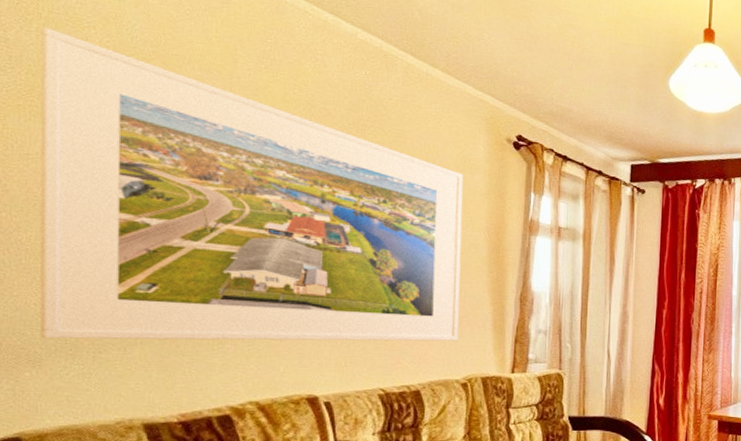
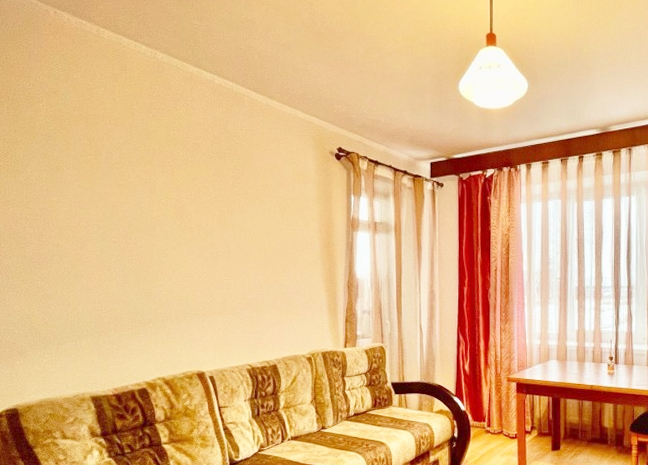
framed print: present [39,26,463,342] -> none [10,105,302,336]

